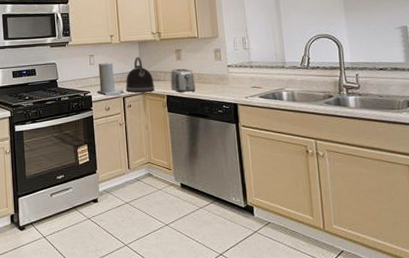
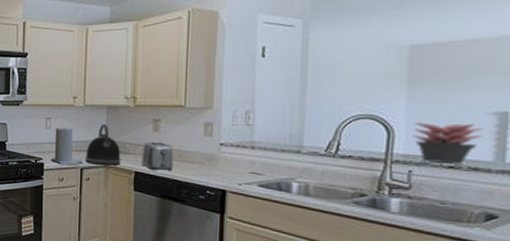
succulent plant: none [353,36,396,67] -> present [413,122,485,164]

